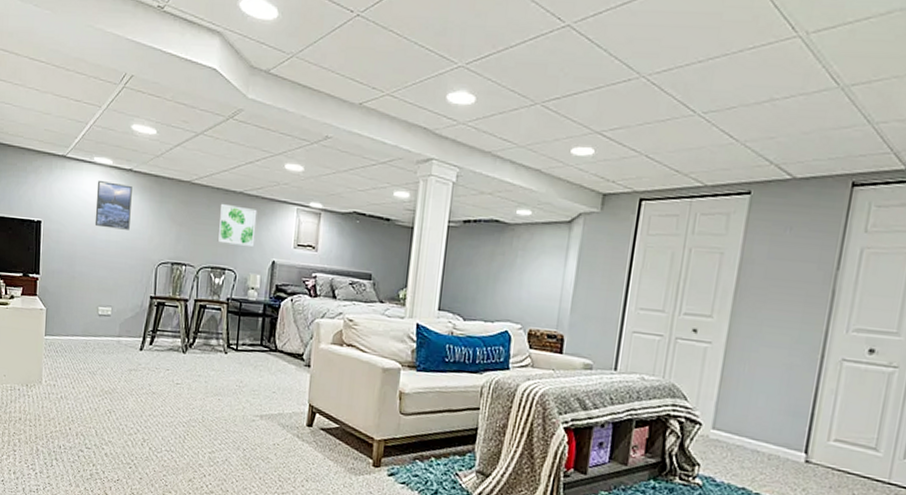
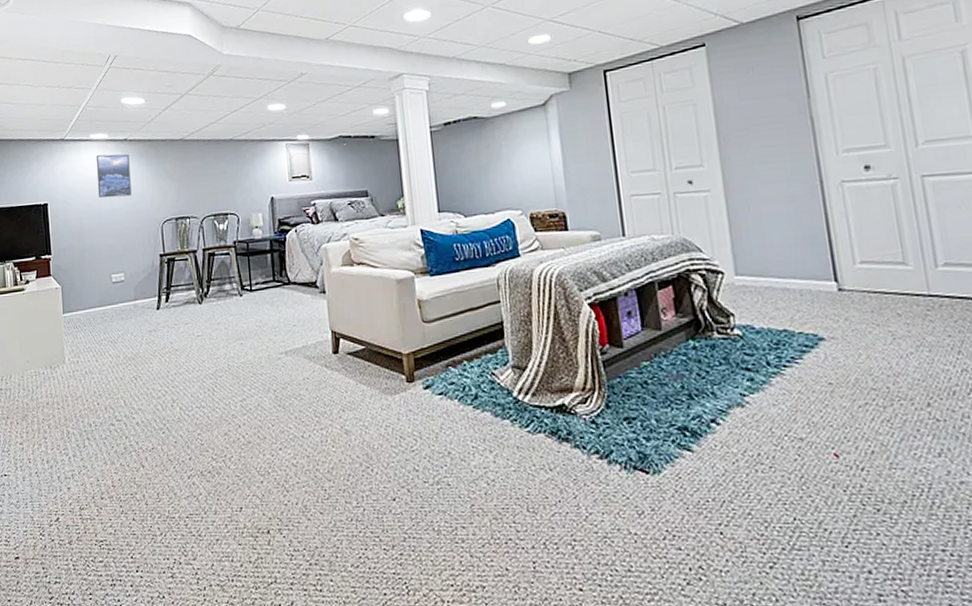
wall art: present [217,203,257,248] -> none [213,152,252,191]

